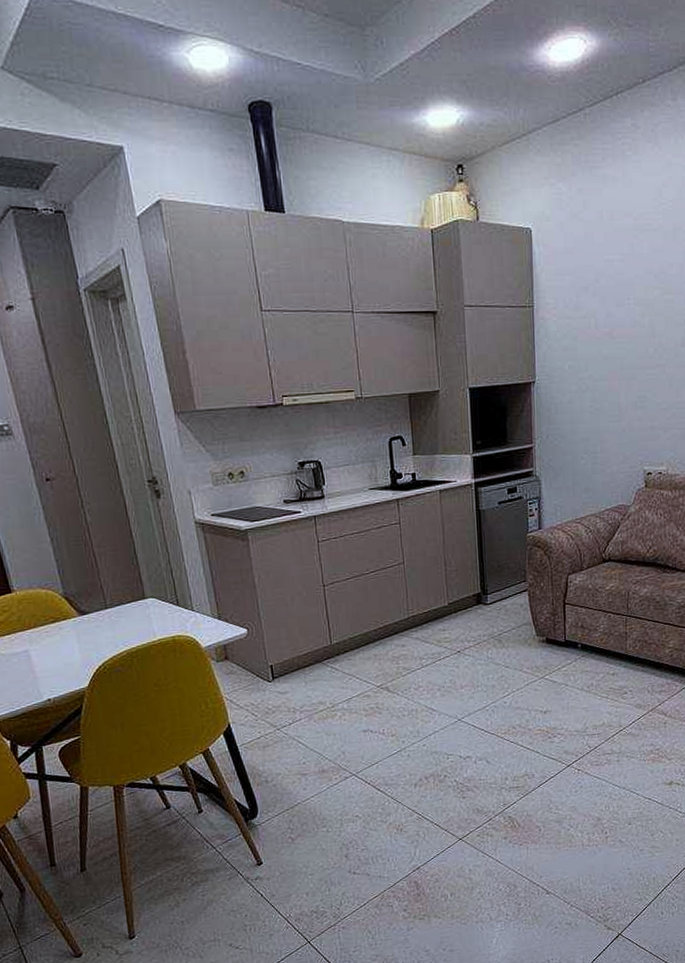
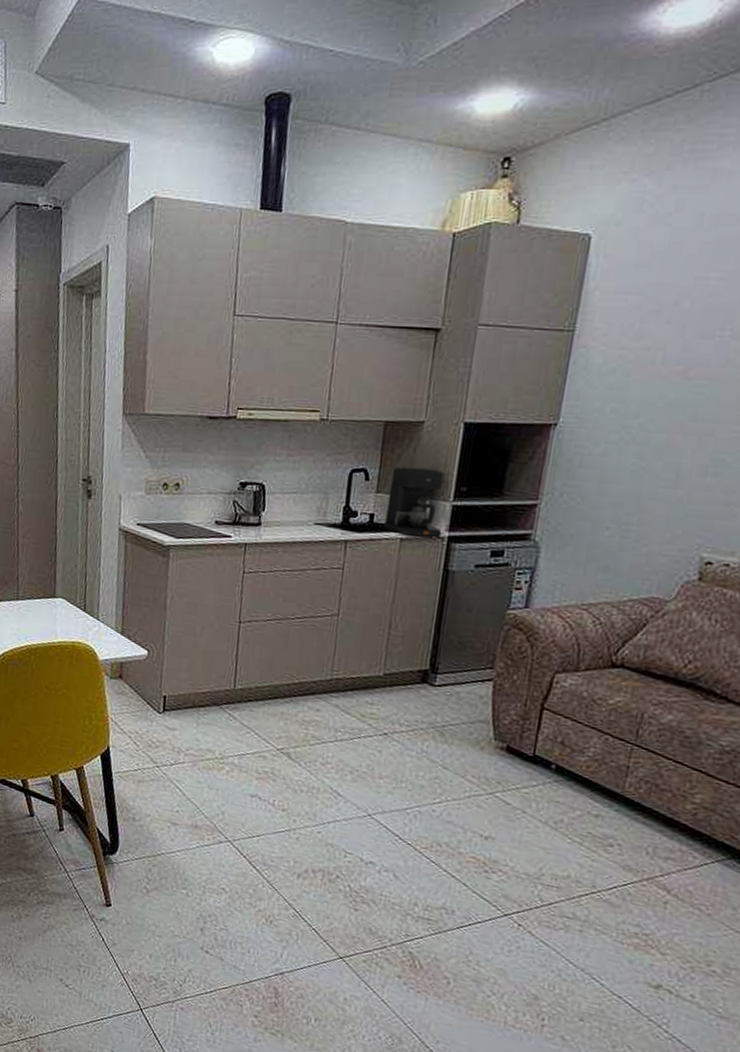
coffee maker: none [422,429,469,488] -> present [382,467,444,538]

